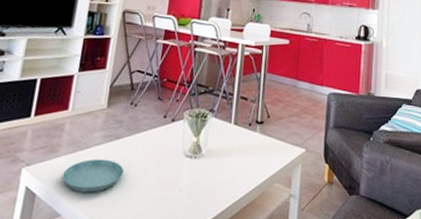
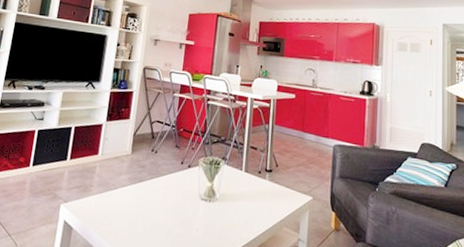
saucer: present [62,158,124,193] -> none [94,198,147,229]

